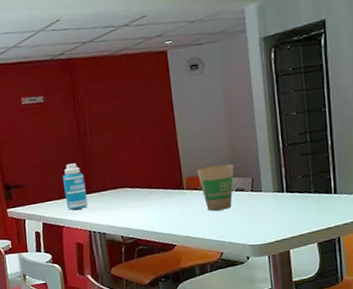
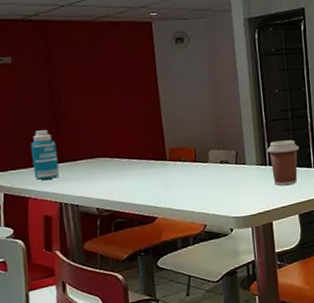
paper cup: present [196,164,234,211] -> none [180,136,218,183]
coffee cup: none [283,165,319,213] -> present [266,140,300,186]

